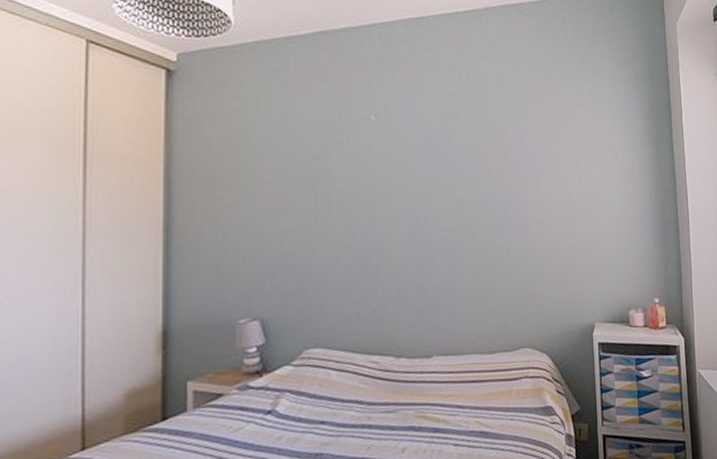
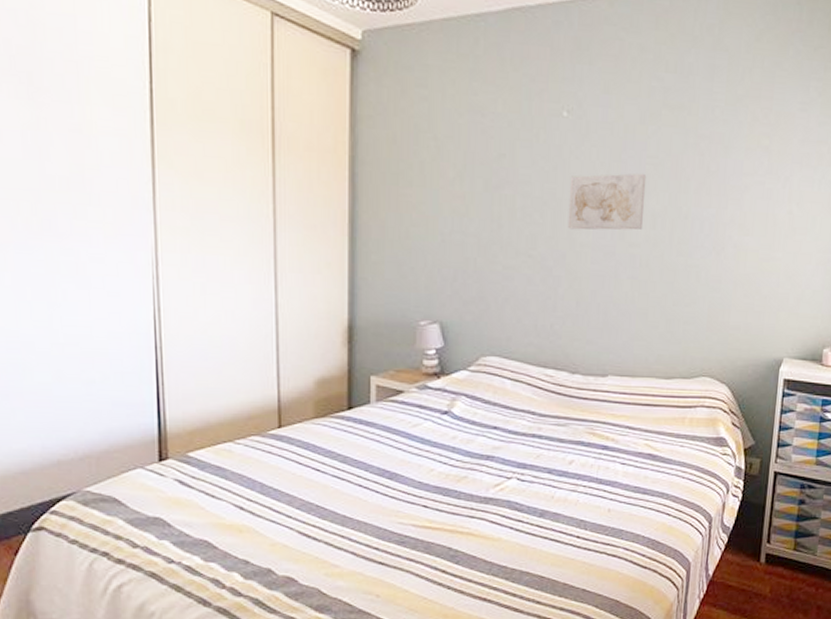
wall art: none [381,165,453,220] -> present [567,173,647,230]

